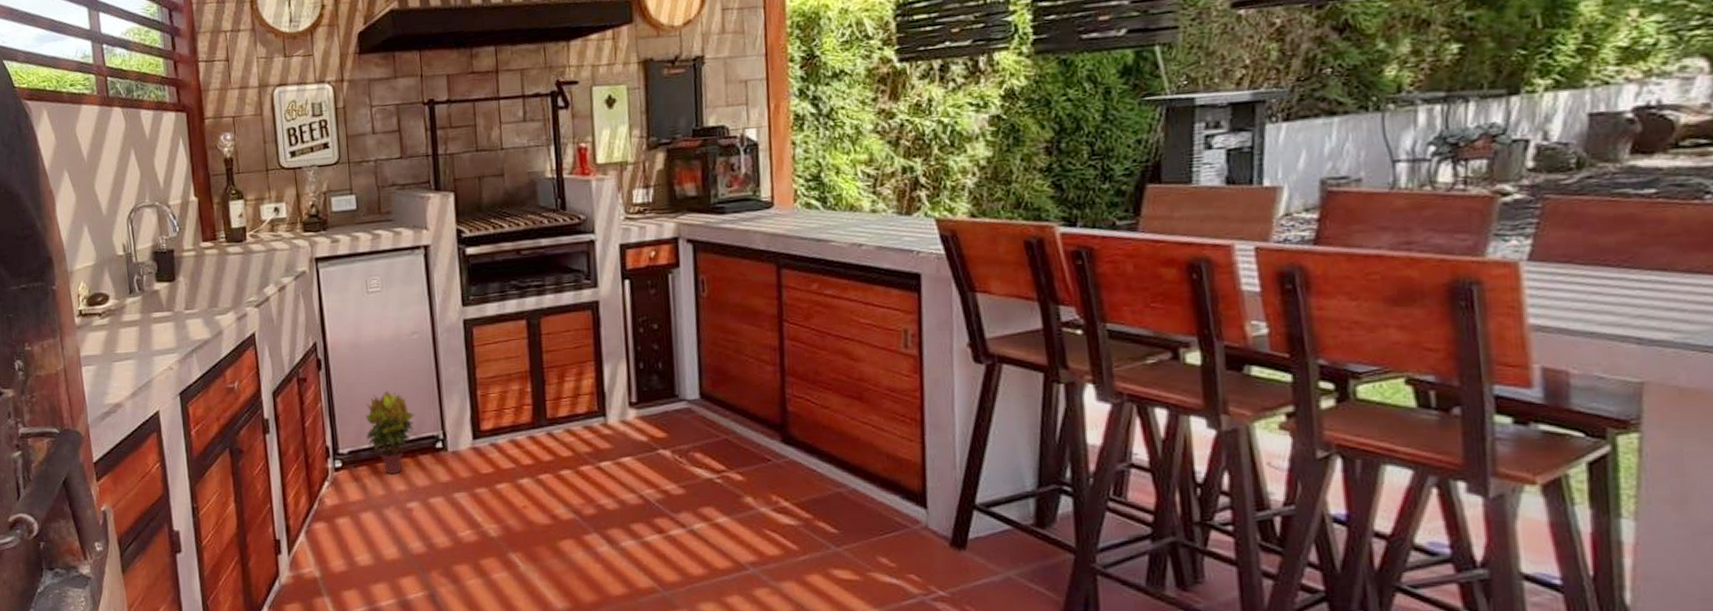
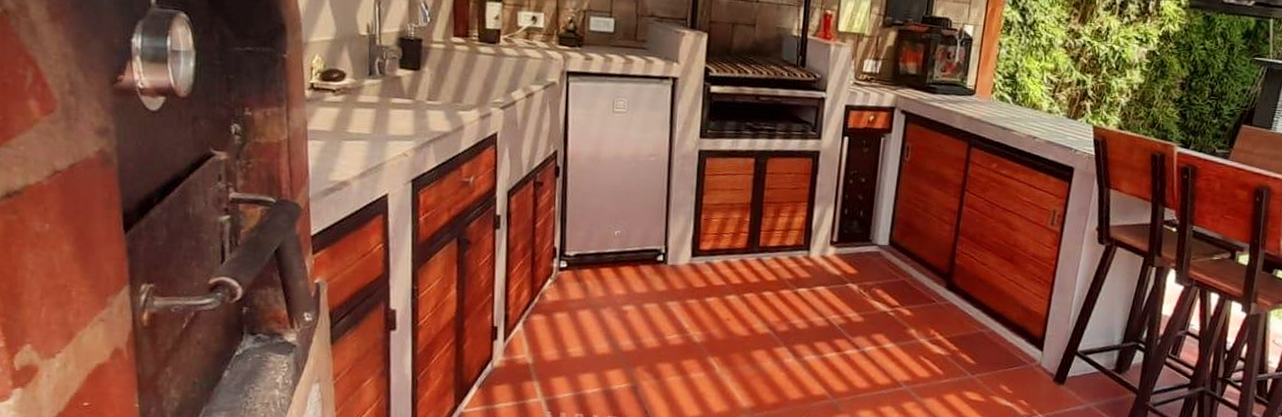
potted plant: present [365,391,417,475] -> none [592,204,642,280]

